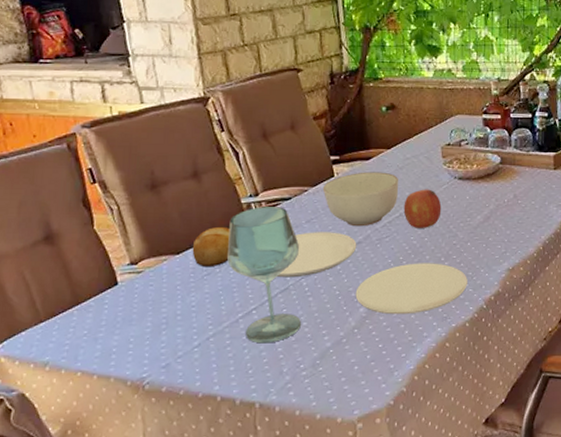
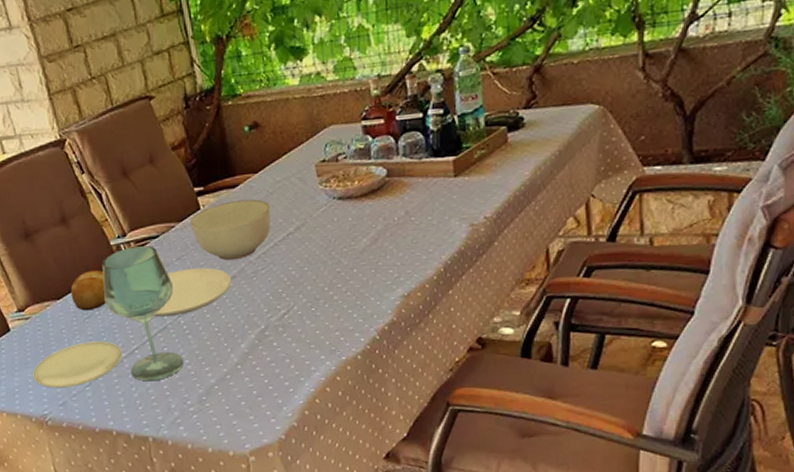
plate: none [136,300,239,348] -> present [33,341,122,388]
plate: present [355,263,467,315] -> none [235,293,356,350]
fruit: present [403,189,442,228] -> none [278,213,321,258]

